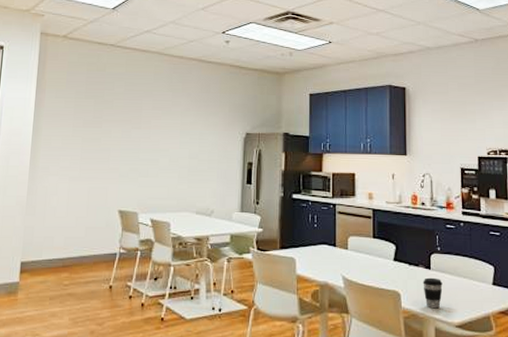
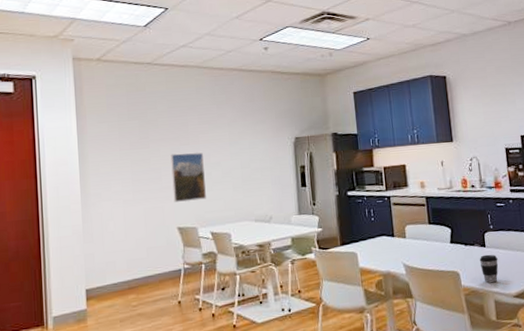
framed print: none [118,136,153,185] -> present [170,152,206,202]

